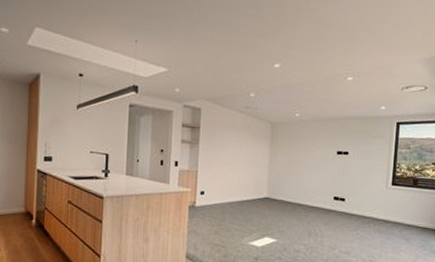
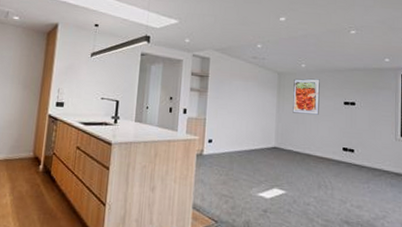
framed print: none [285,128,314,165] -> present [292,78,320,115]

